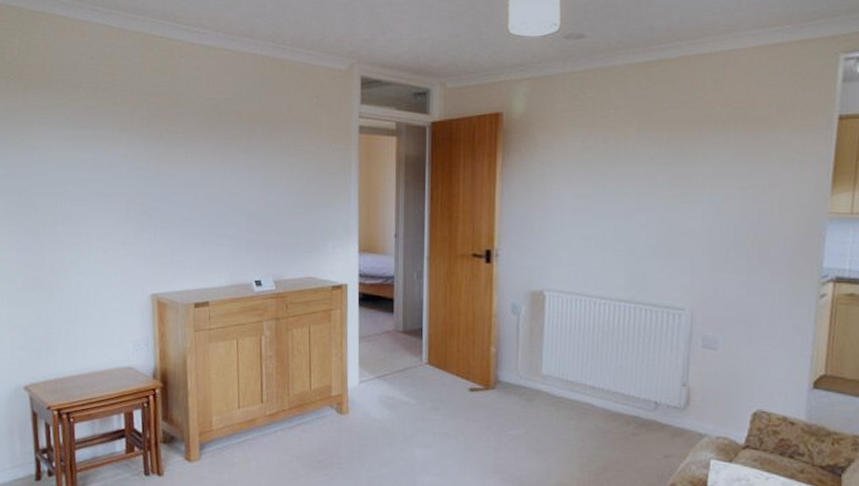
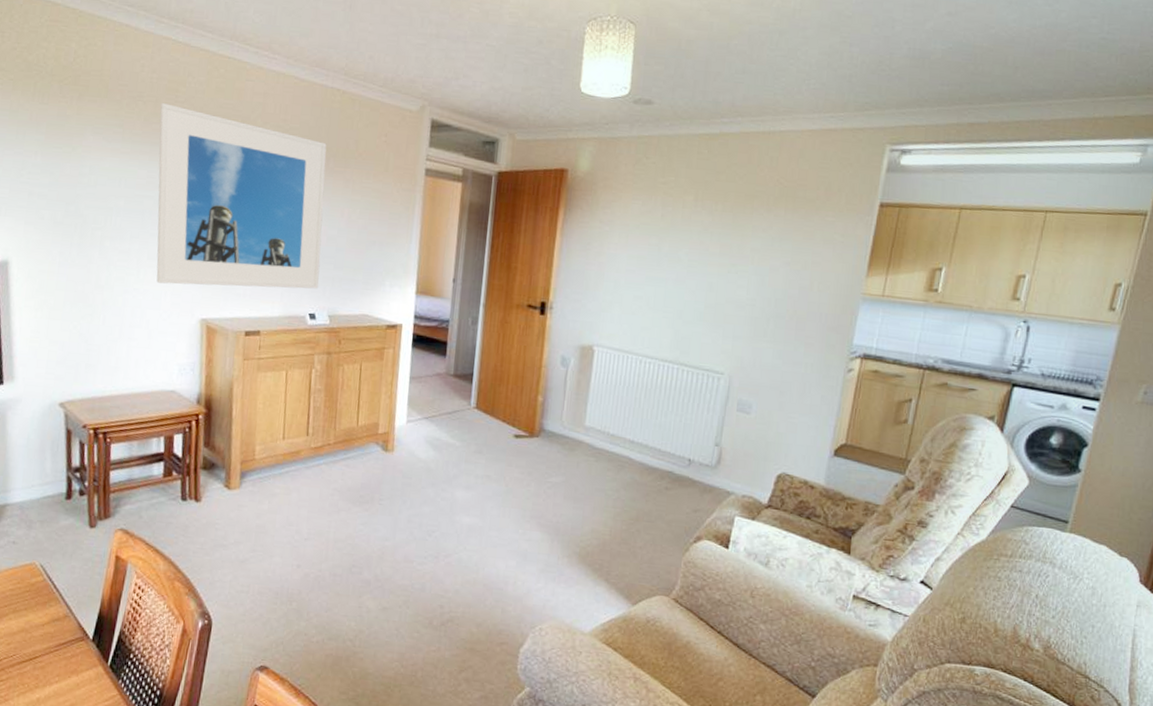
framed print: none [99,87,263,263] -> present [156,102,327,289]

